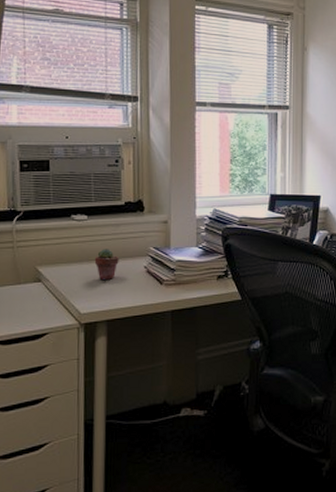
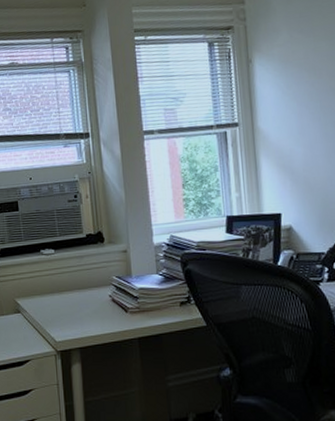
potted succulent: present [94,249,119,280] -> none [64,280,86,309]

